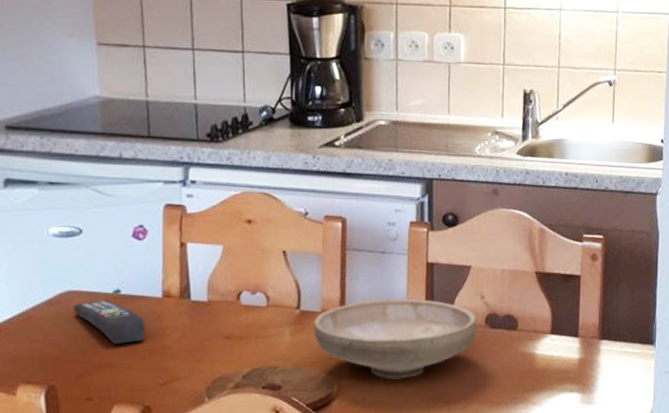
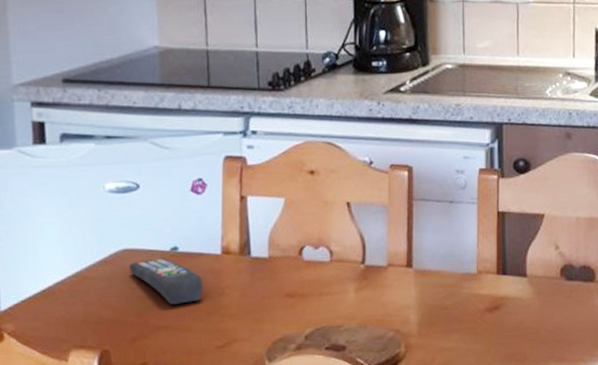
bowl: present [313,298,478,379] -> none [379,250,553,337]

